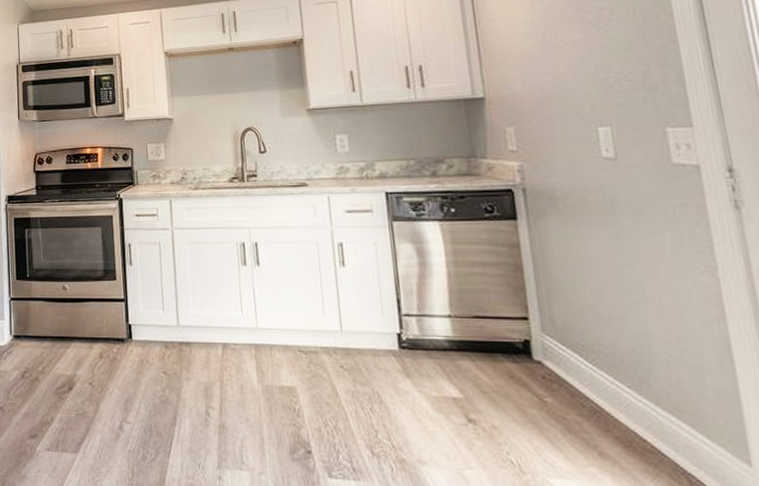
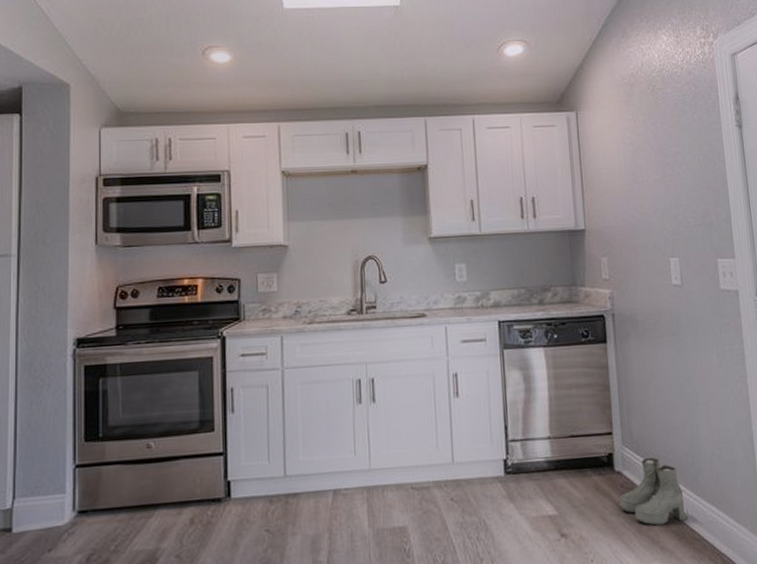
boots: none [540,349,637,428] -> present [619,457,689,526]

